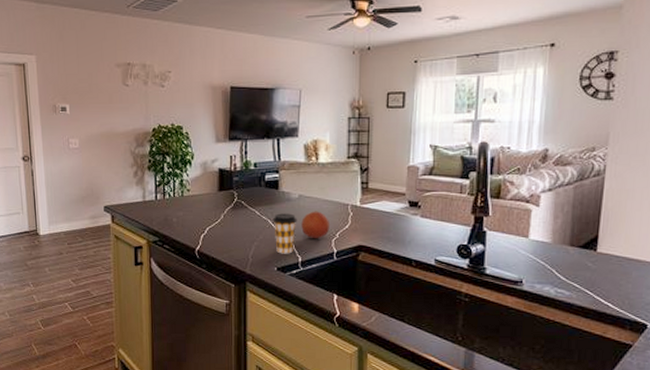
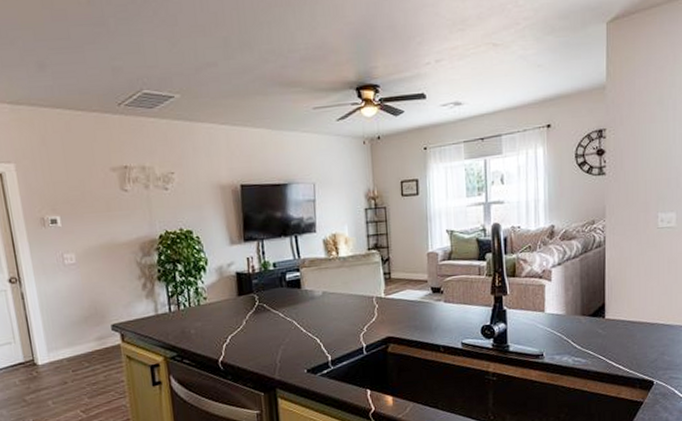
coffee cup: present [272,213,297,254] -> none [297,312,323,355]
fruit: present [301,211,331,238] -> none [327,306,357,335]

